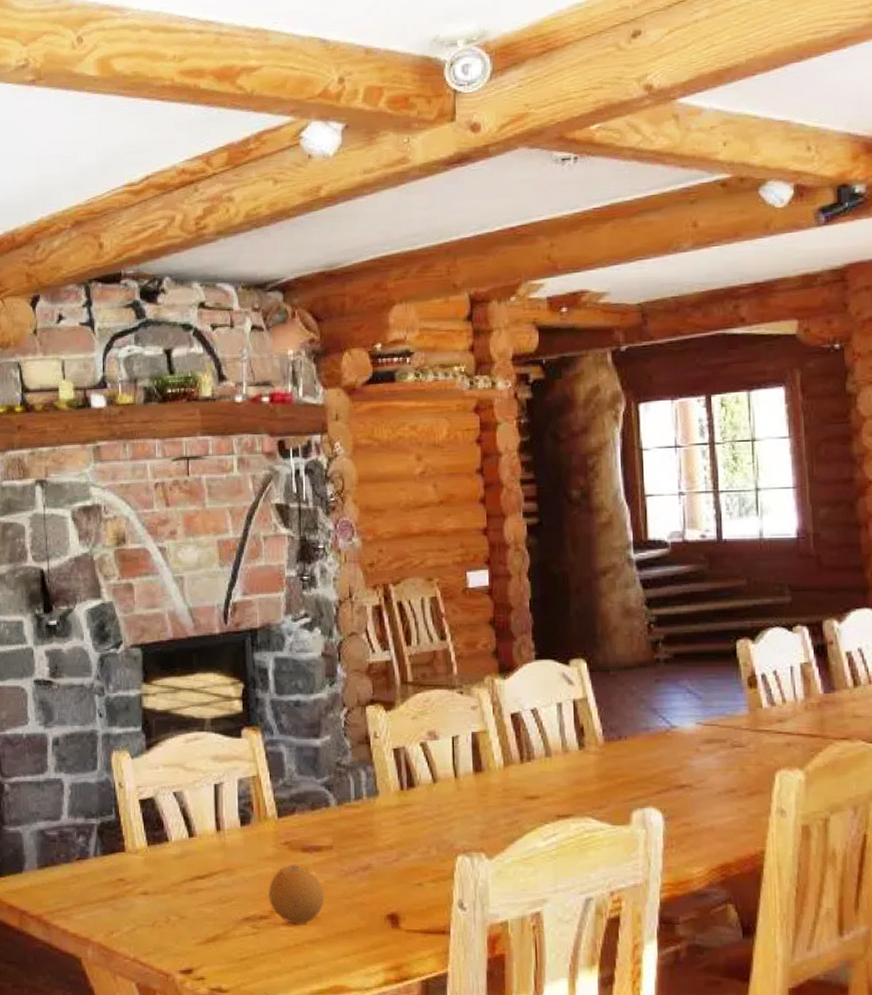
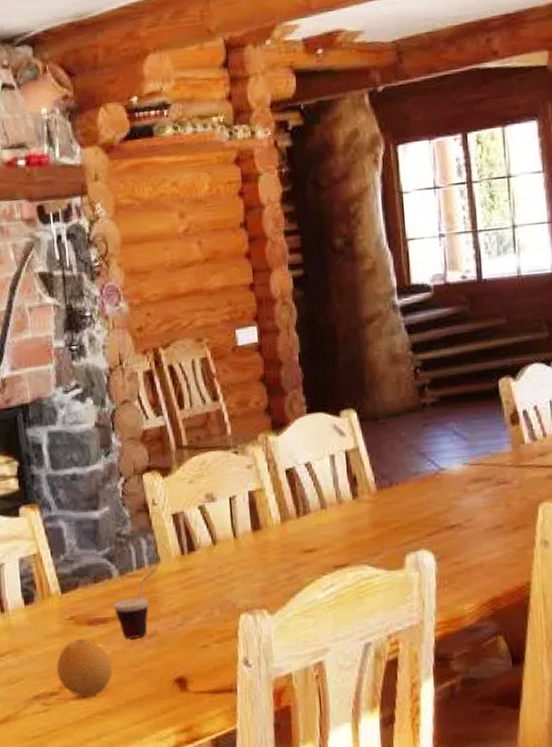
cup: none [330,801,375,870] -> present [114,568,157,640]

